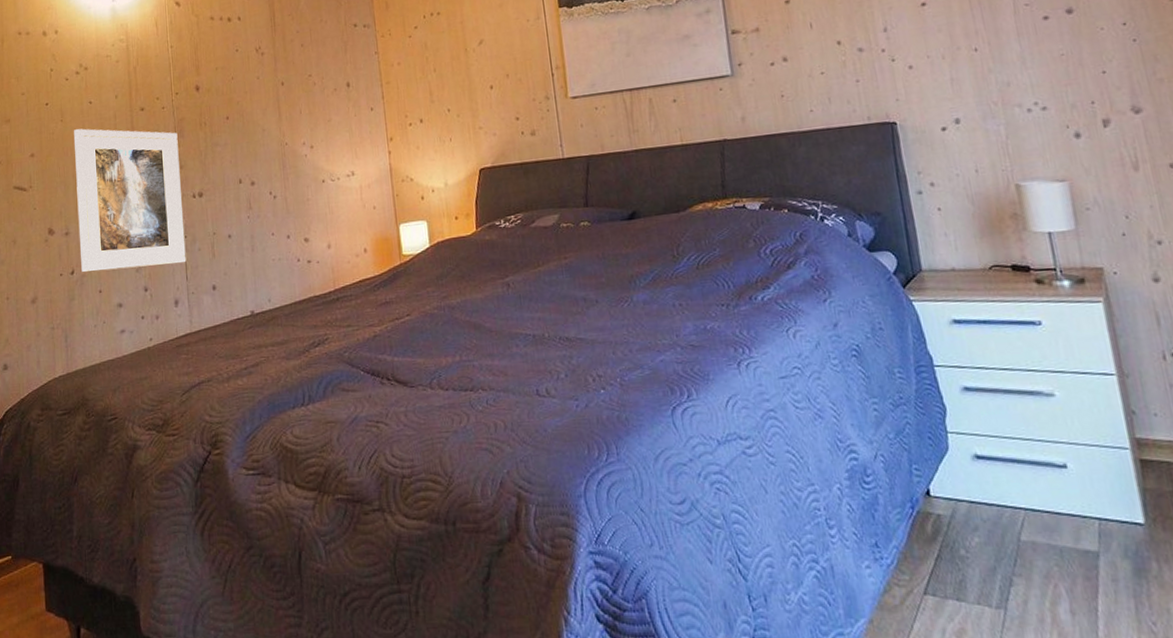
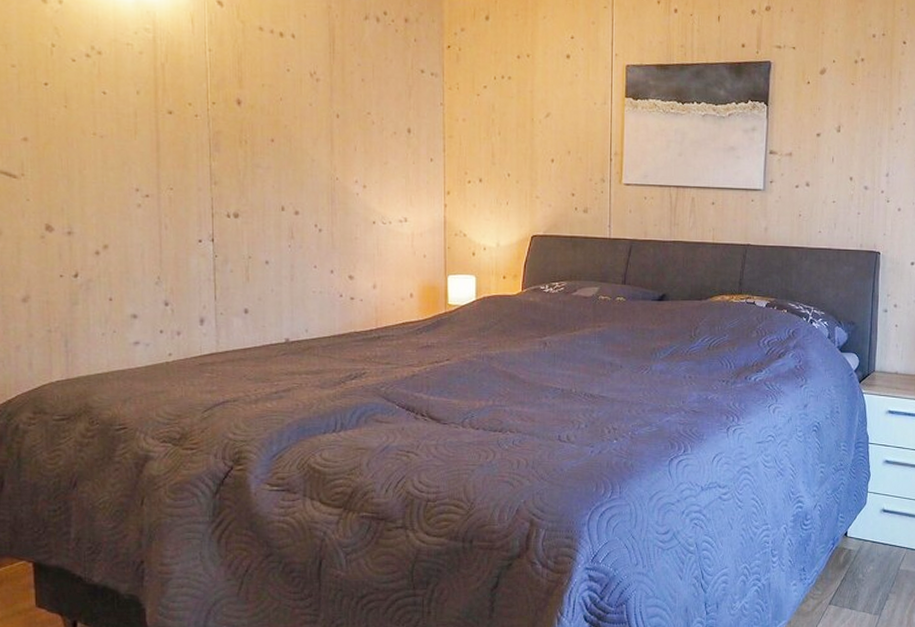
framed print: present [73,128,186,273] -> none [80,120,216,283]

